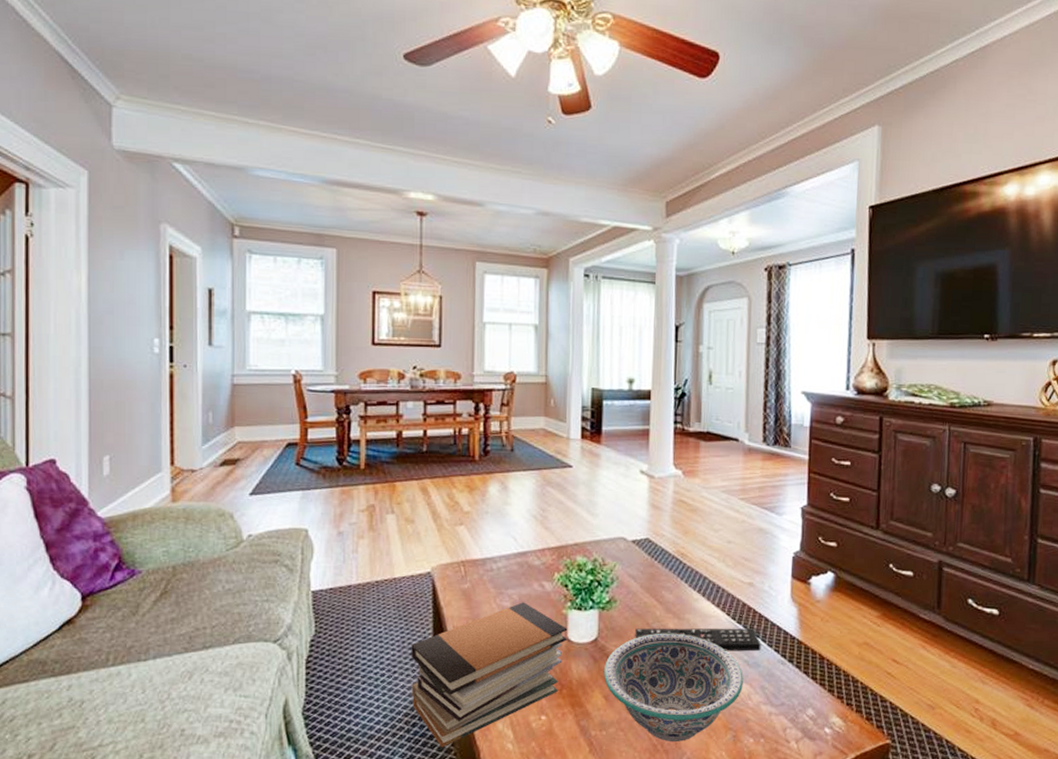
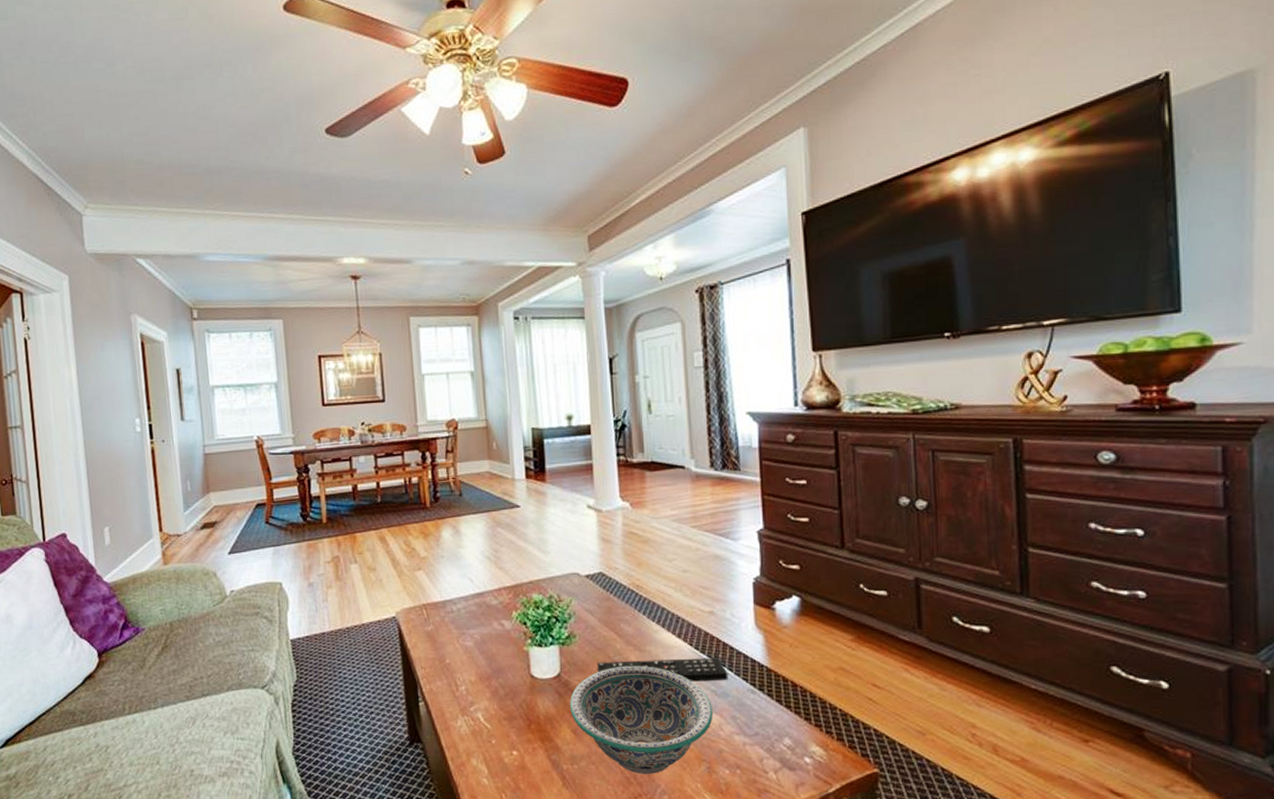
book stack: present [411,602,568,748] -> none [384,641,531,784]

